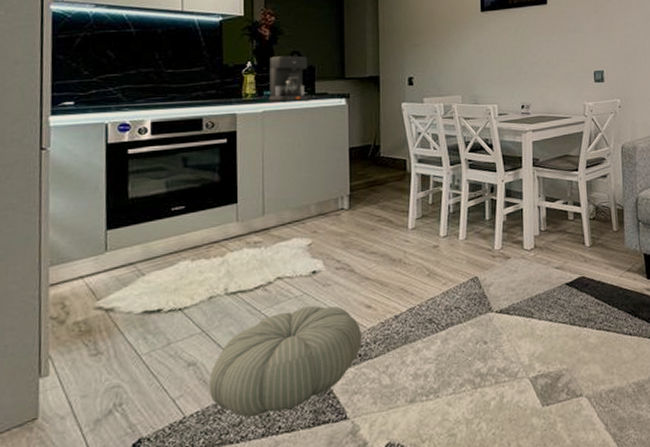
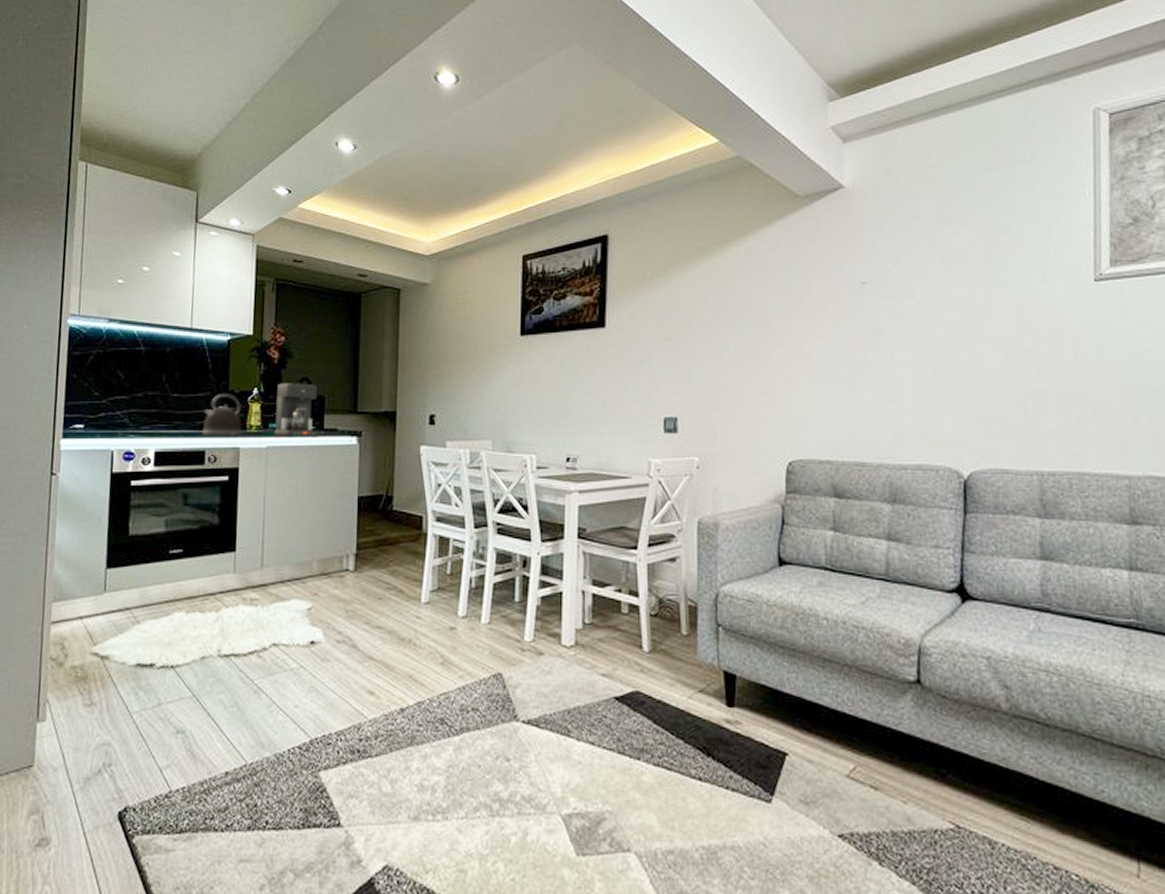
kettle: none [198,68,238,106] -> present [202,394,243,438]
pouf: present [208,306,361,417] -> none [196,683,361,804]

